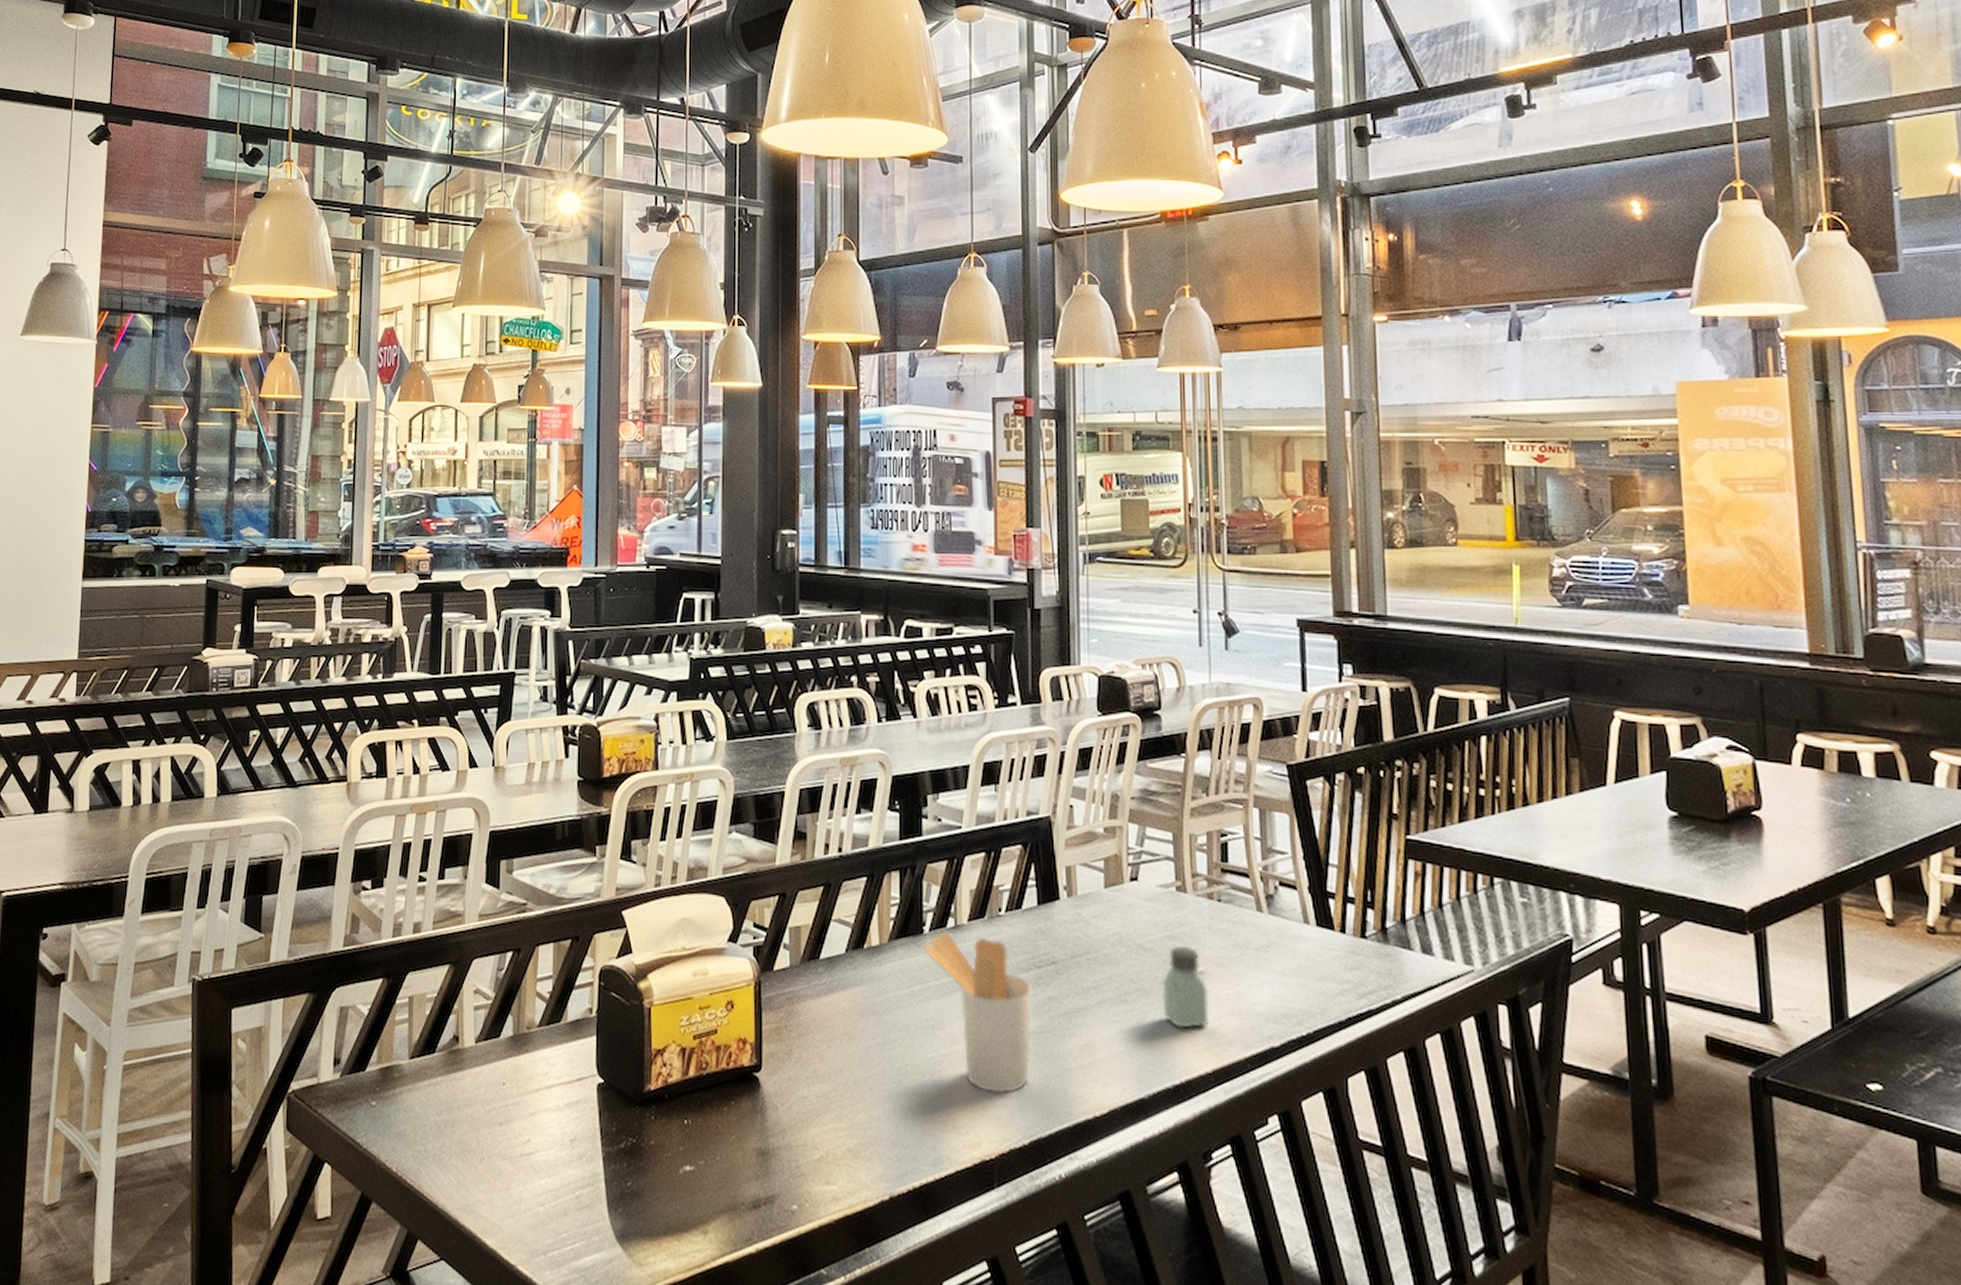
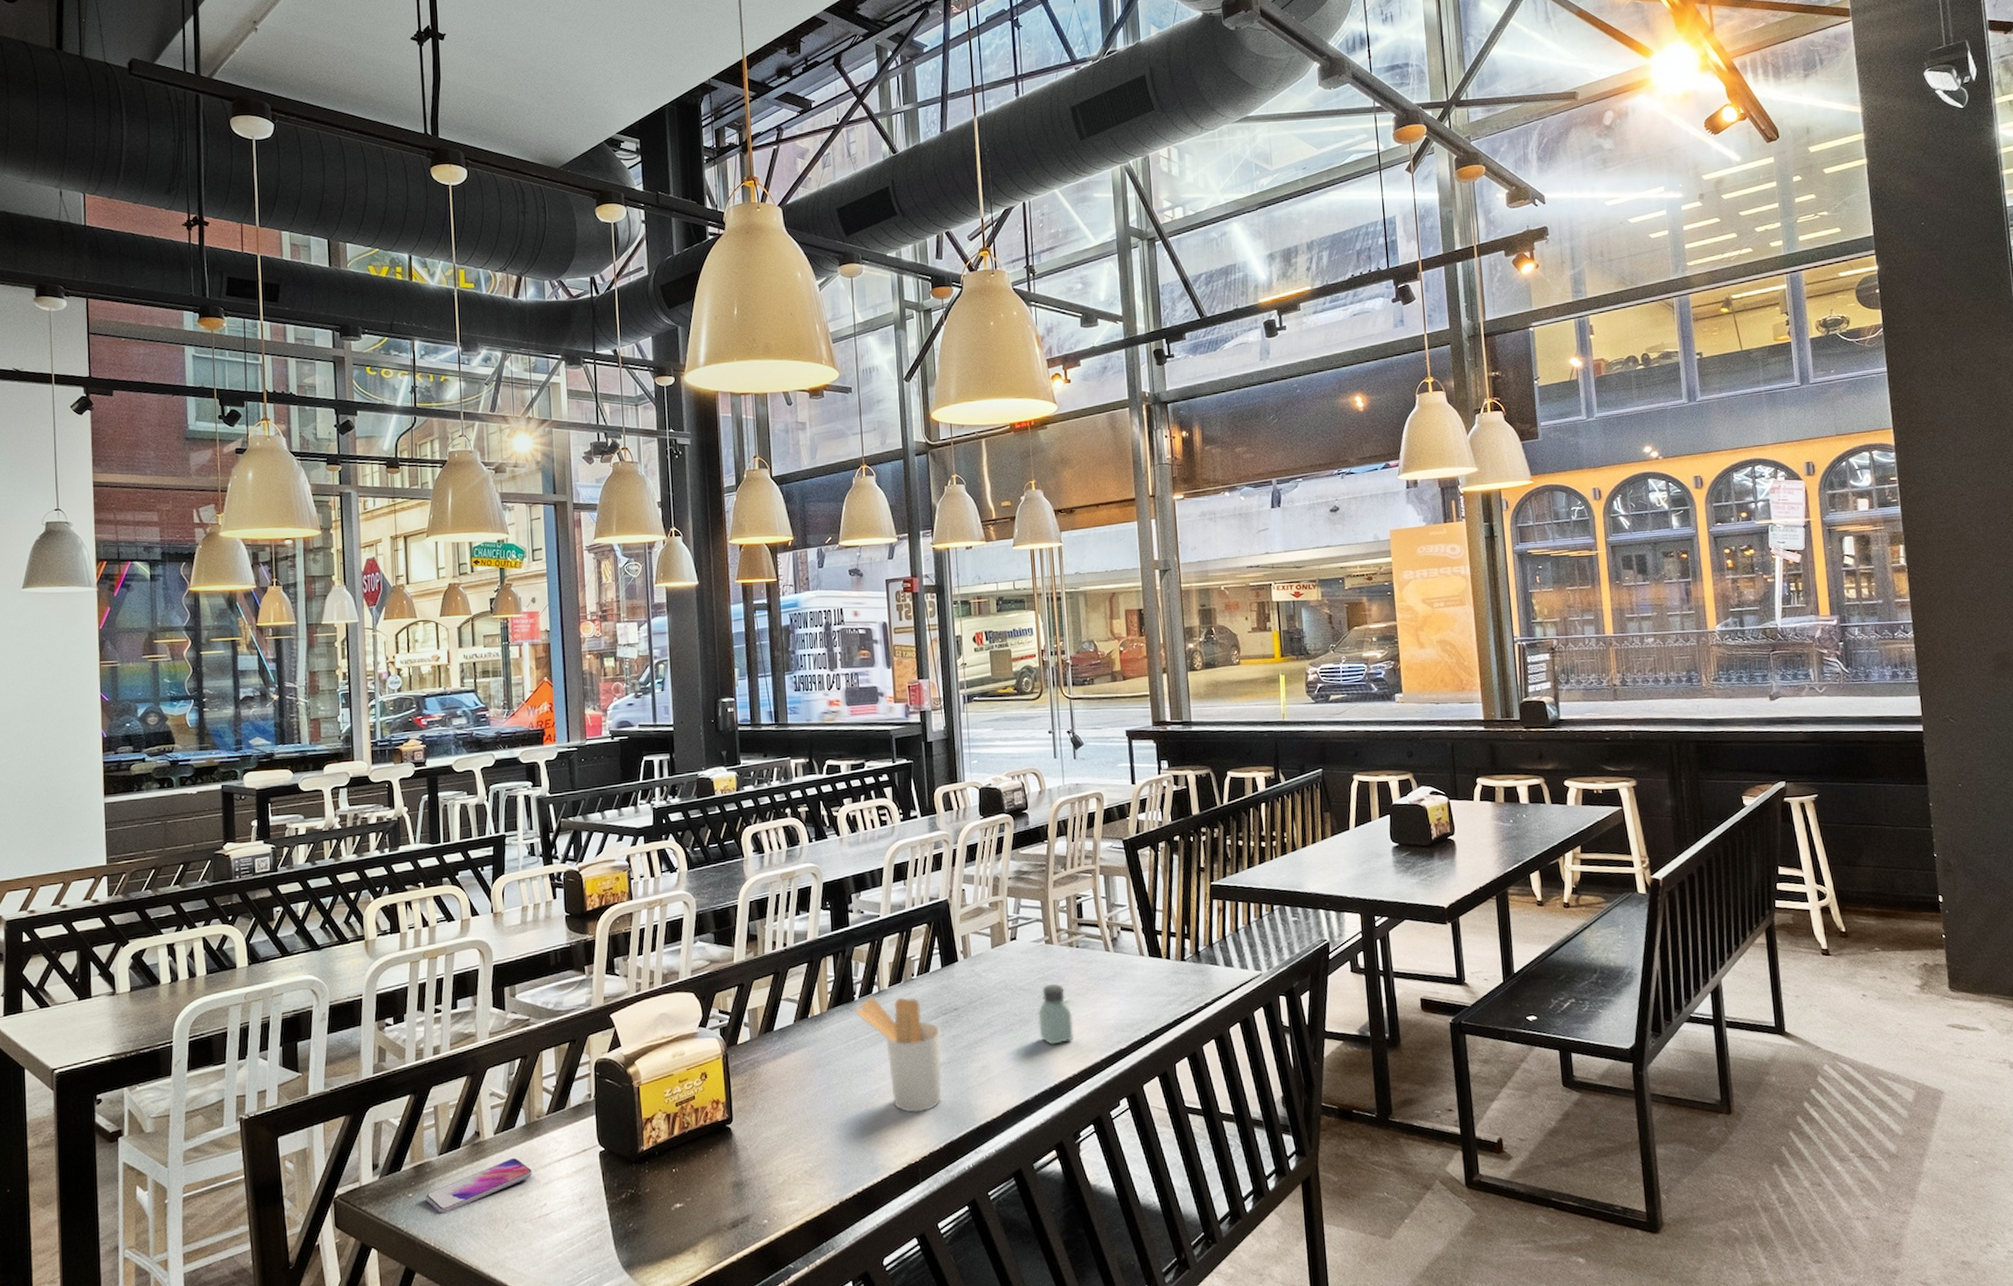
smartphone: none [390,1076,517,1133] -> present [425,1158,533,1214]

